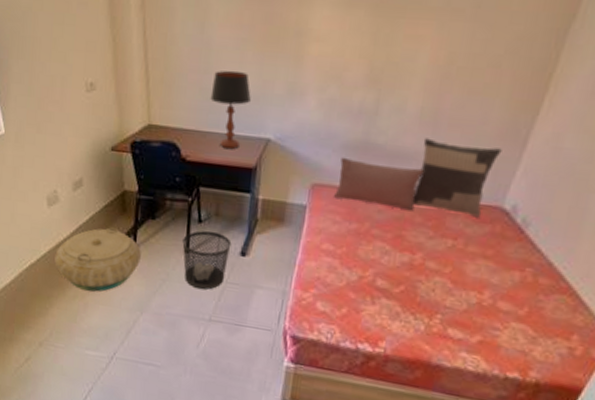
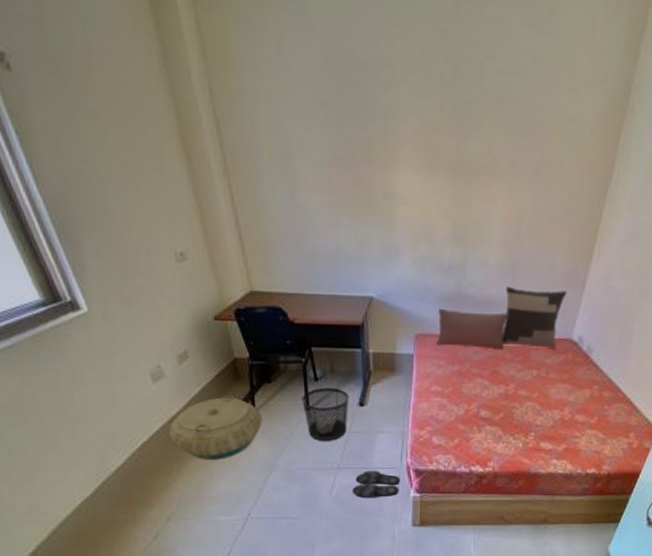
table lamp: present [210,70,251,150] -> none [310,234,350,310]
slippers: none [221,327,274,362] -> present [353,470,399,498]

